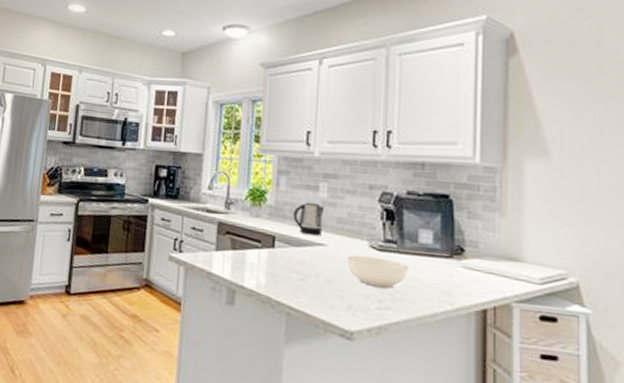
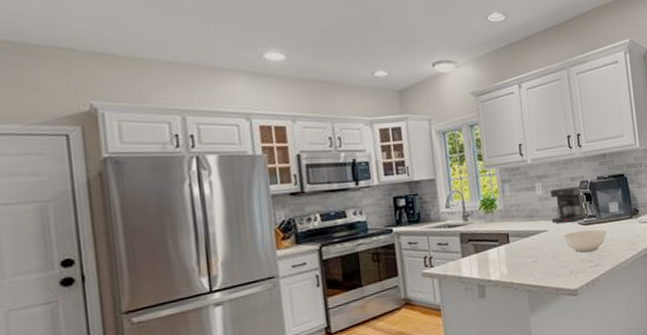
kettle: present [293,202,325,236] -> none [519,200,543,227]
coffee maker: none [333,194,384,243] -> present [550,185,587,224]

